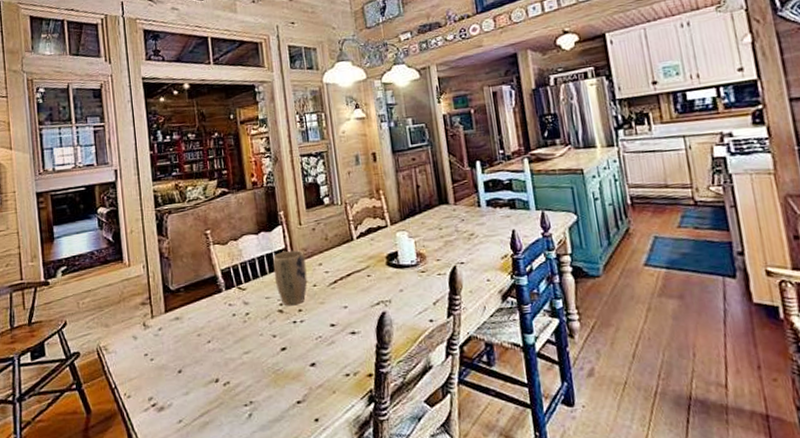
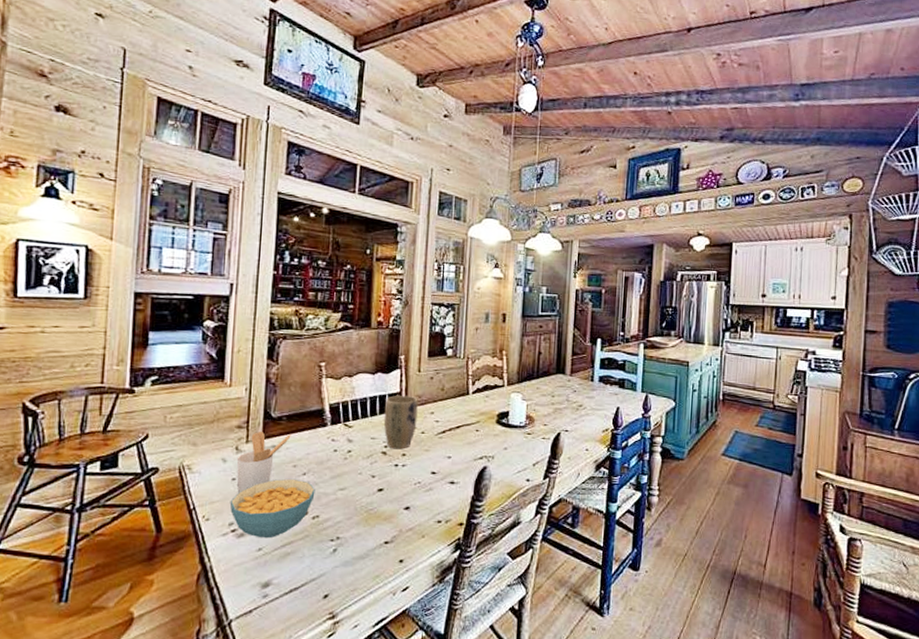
utensil holder: none [145,305,191,368] -> present [236,432,291,493]
cereal bowl: none [146,347,222,410] -> present [229,478,315,539]

